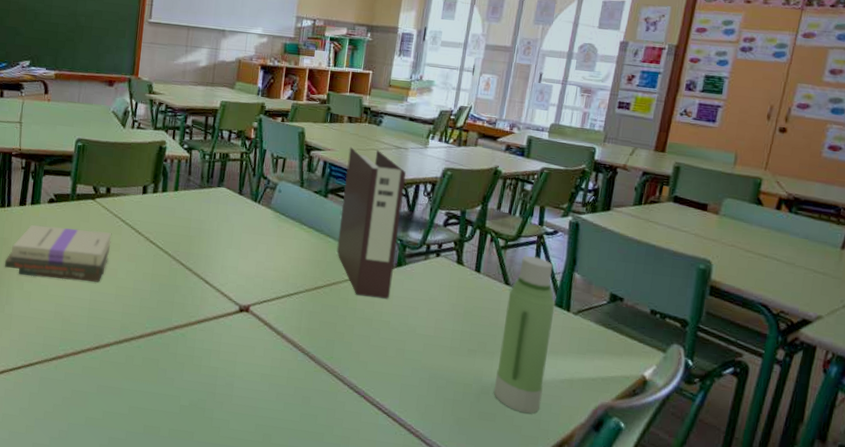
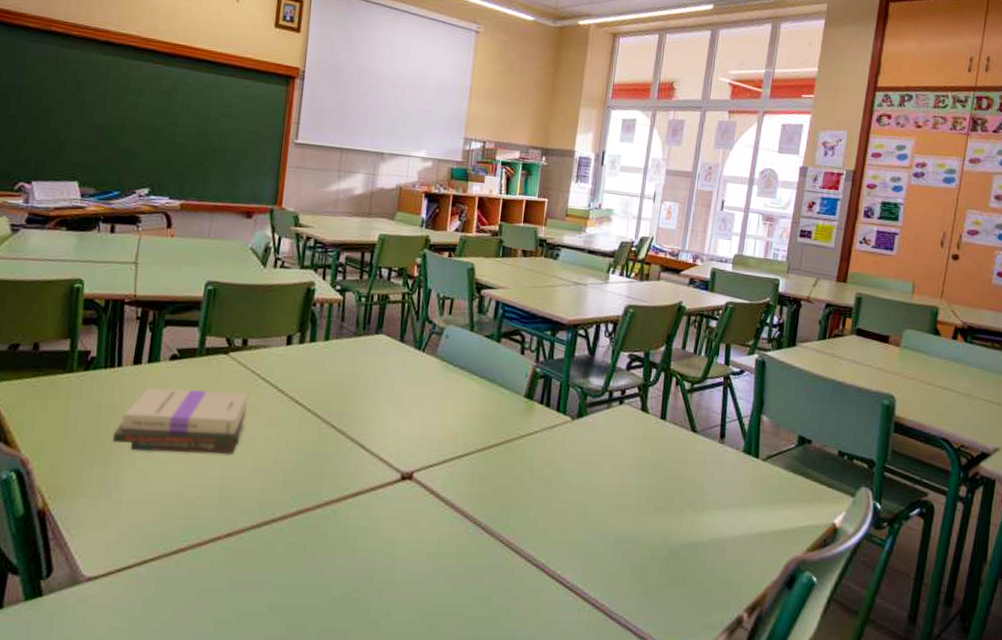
binder: present [336,146,407,299] -> none [511,283,586,455]
water bottle: present [493,256,556,414] -> none [682,399,744,575]

